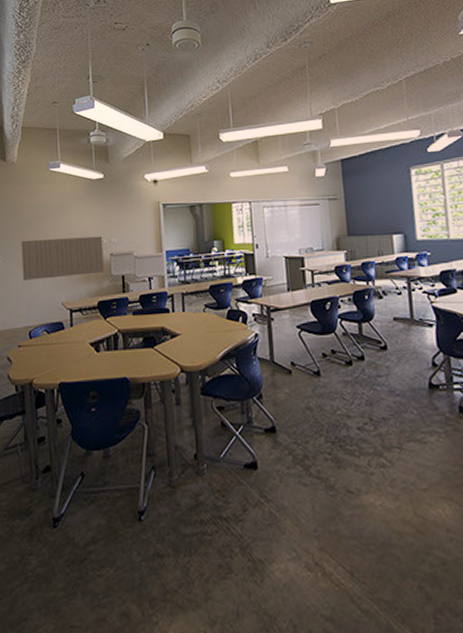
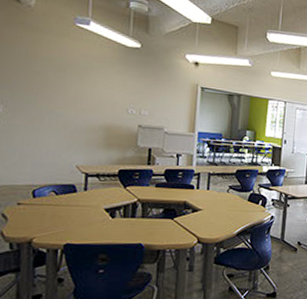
fabric panel: present [21,236,104,280] -> none [29,94,132,142]

